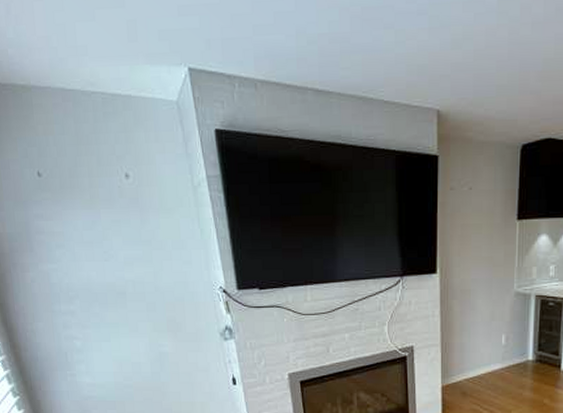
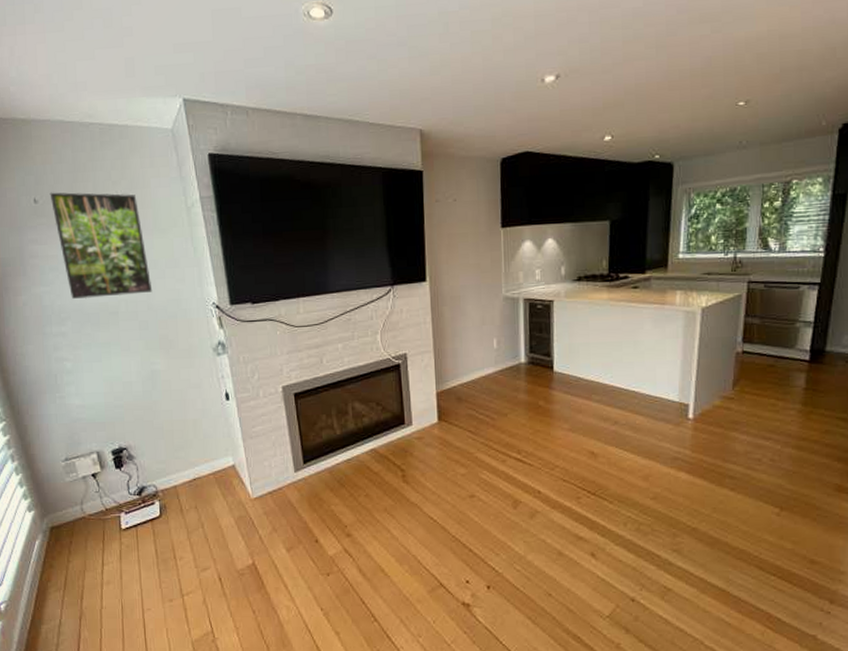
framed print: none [53,165,160,278] -> present [49,192,153,299]

